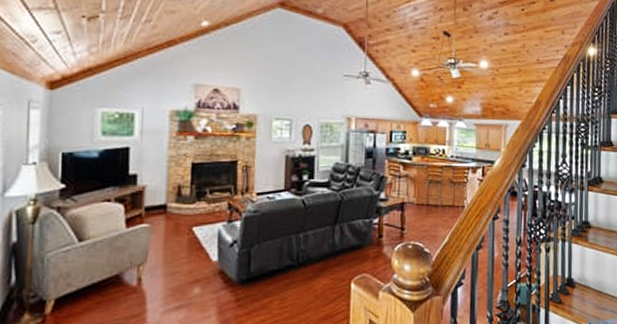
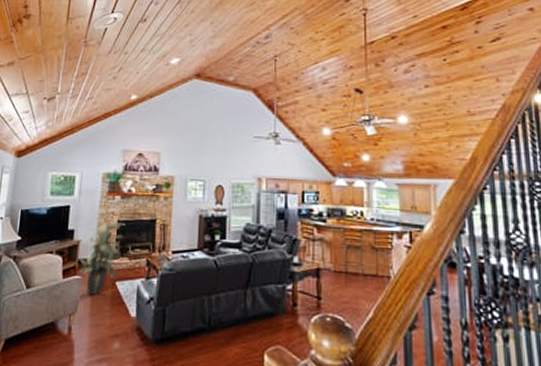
indoor plant: none [145,160,201,243] -> present [78,217,125,295]

